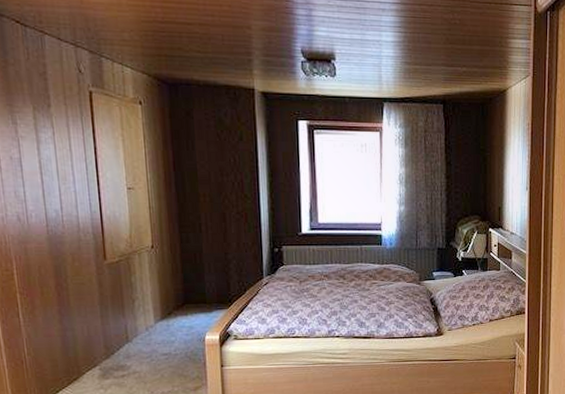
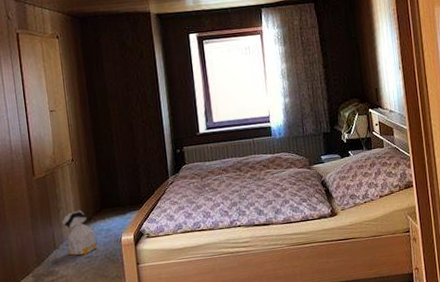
bag: none [137,302,178,352] -> present [62,210,98,256]

